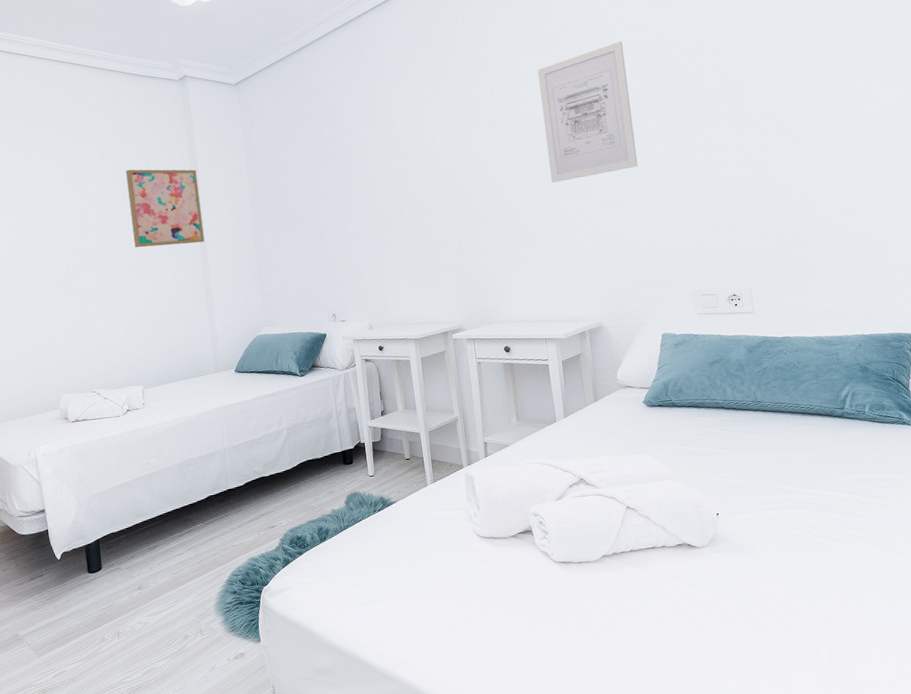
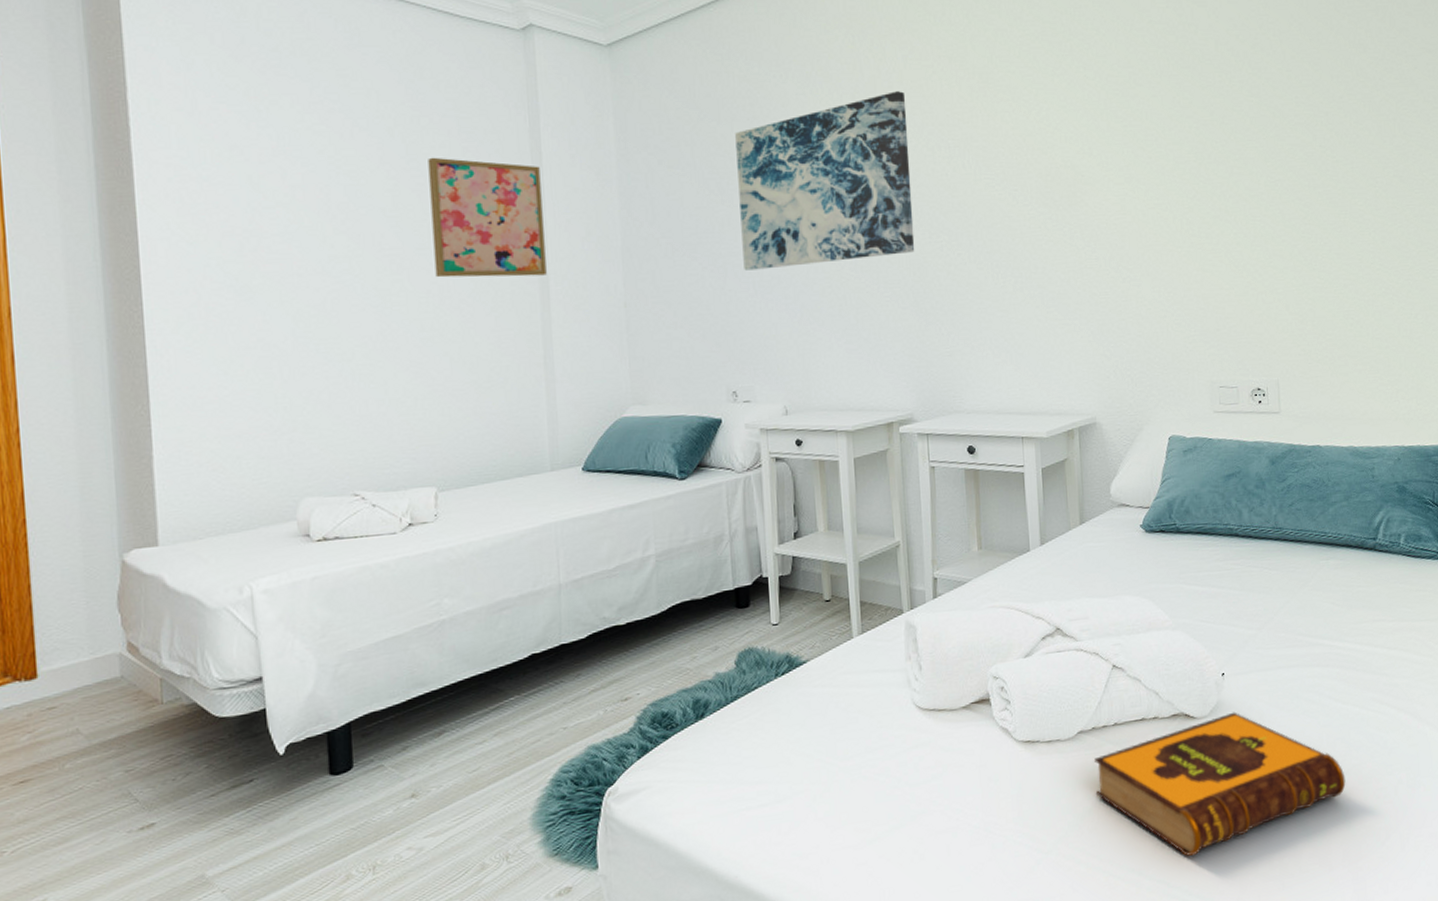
wall art: none [324,95,457,230] -> present [735,91,915,271]
wall art: present [537,41,638,183] -> none [1032,43,1152,226]
hardback book: none [616,543,829,653] -> present [1094,712,1346,857]

